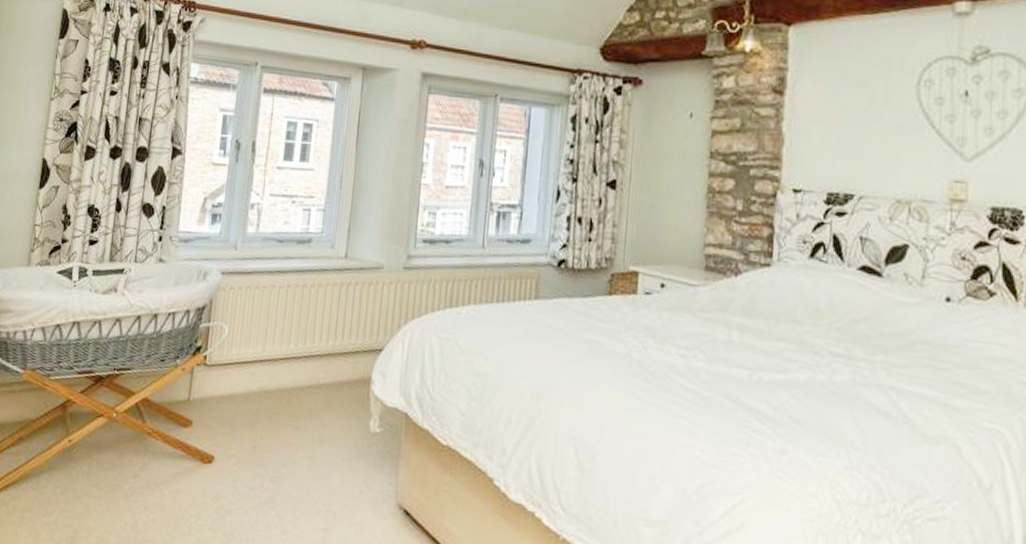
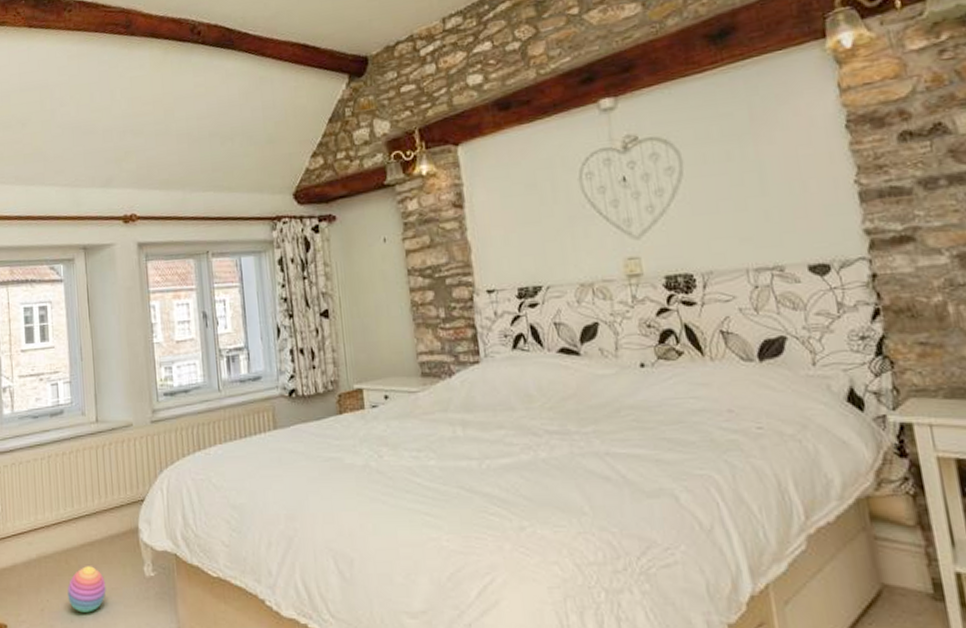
stacking toy: none [283,409,327,459] -> present [67,566,106,613]

